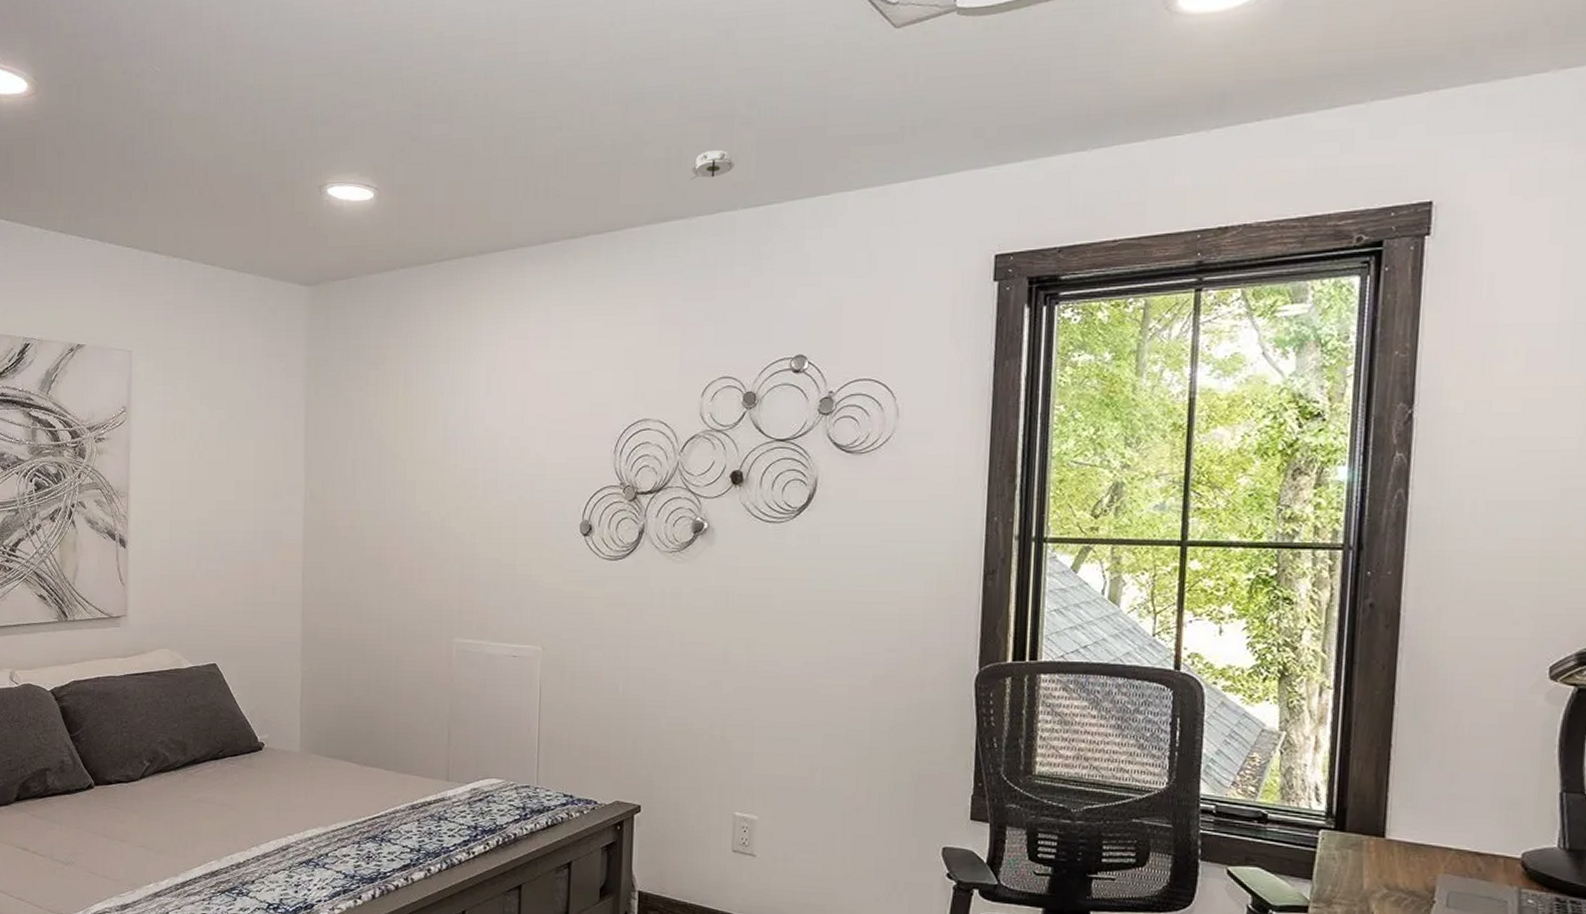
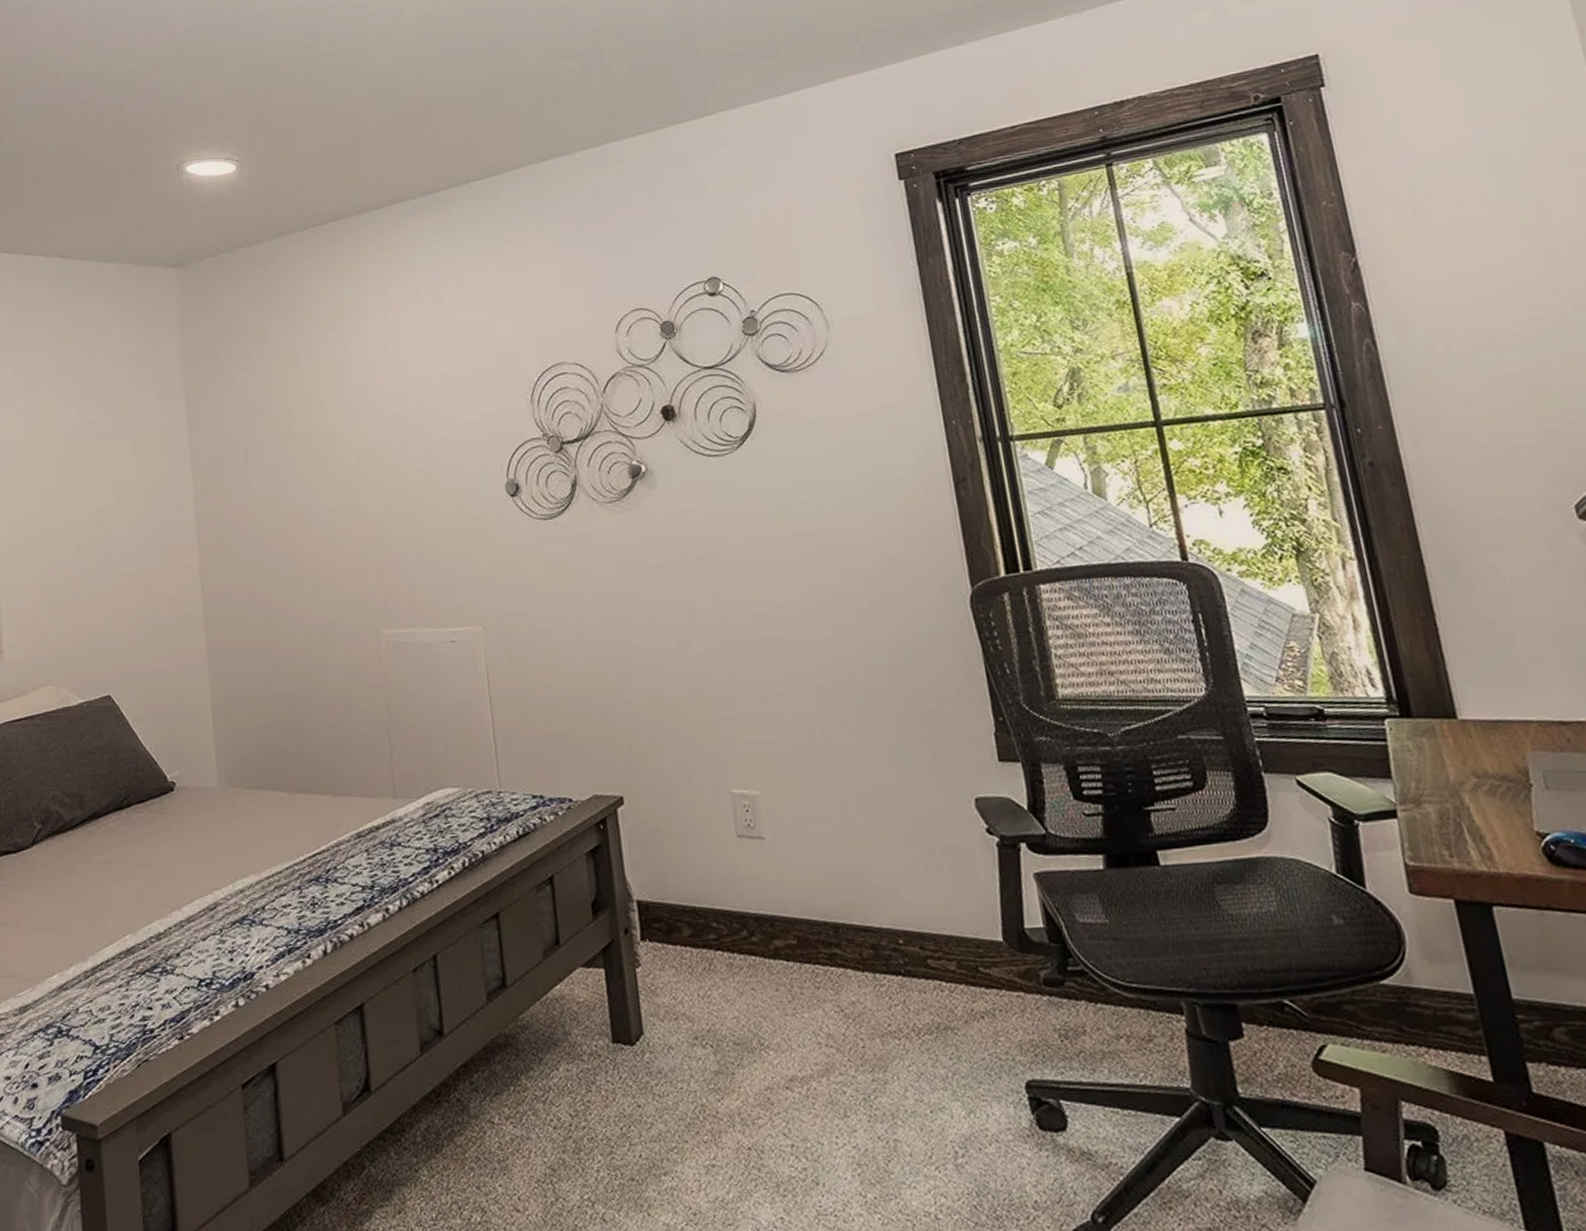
smoke detector: present [690,150,734,180] -> none [566,84,611,117]

